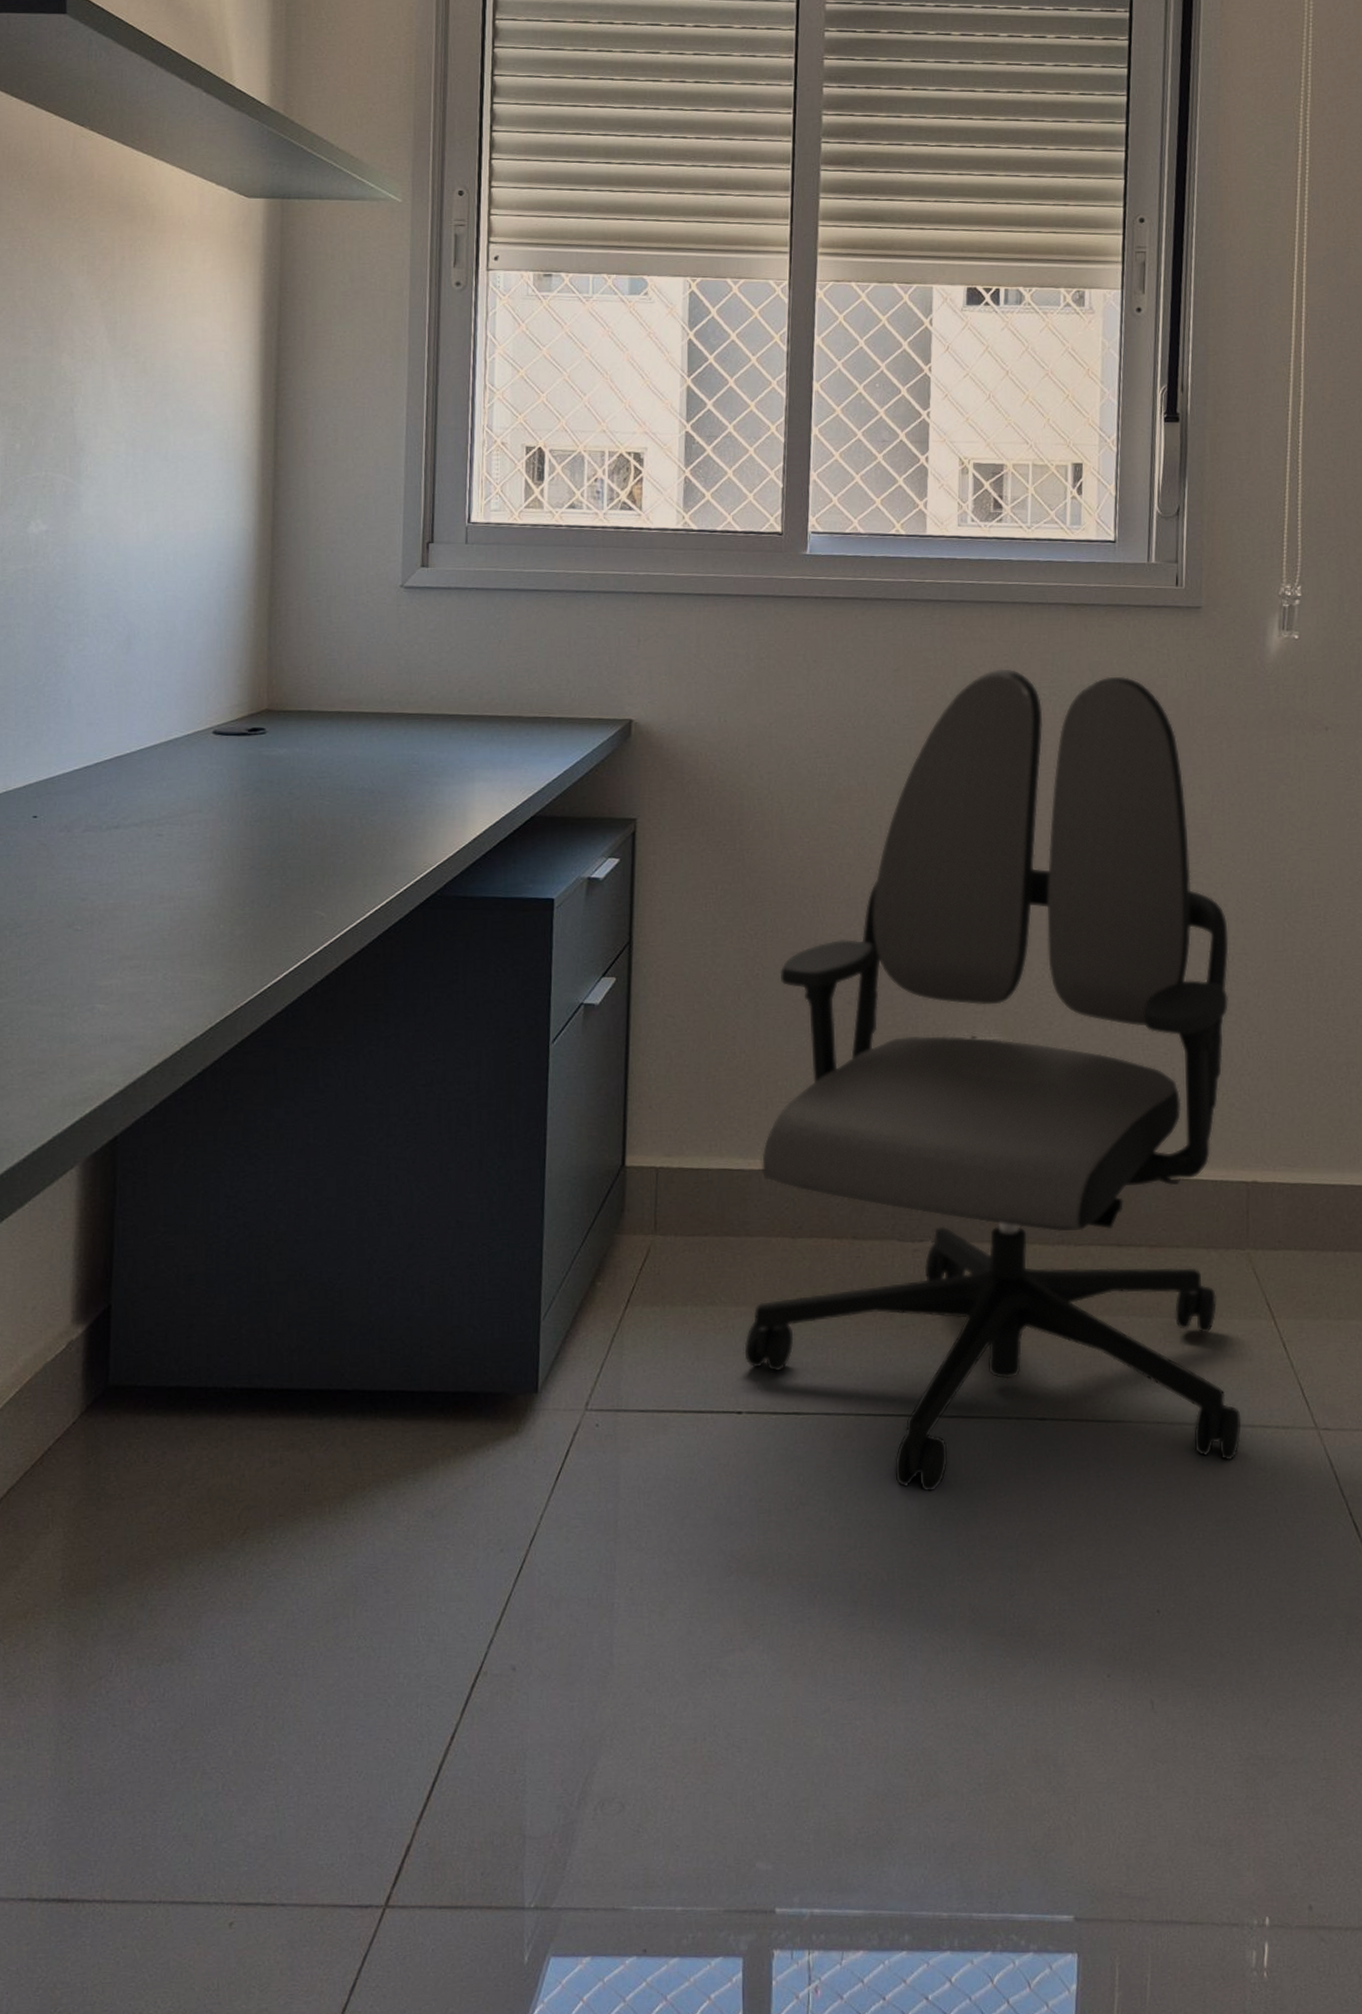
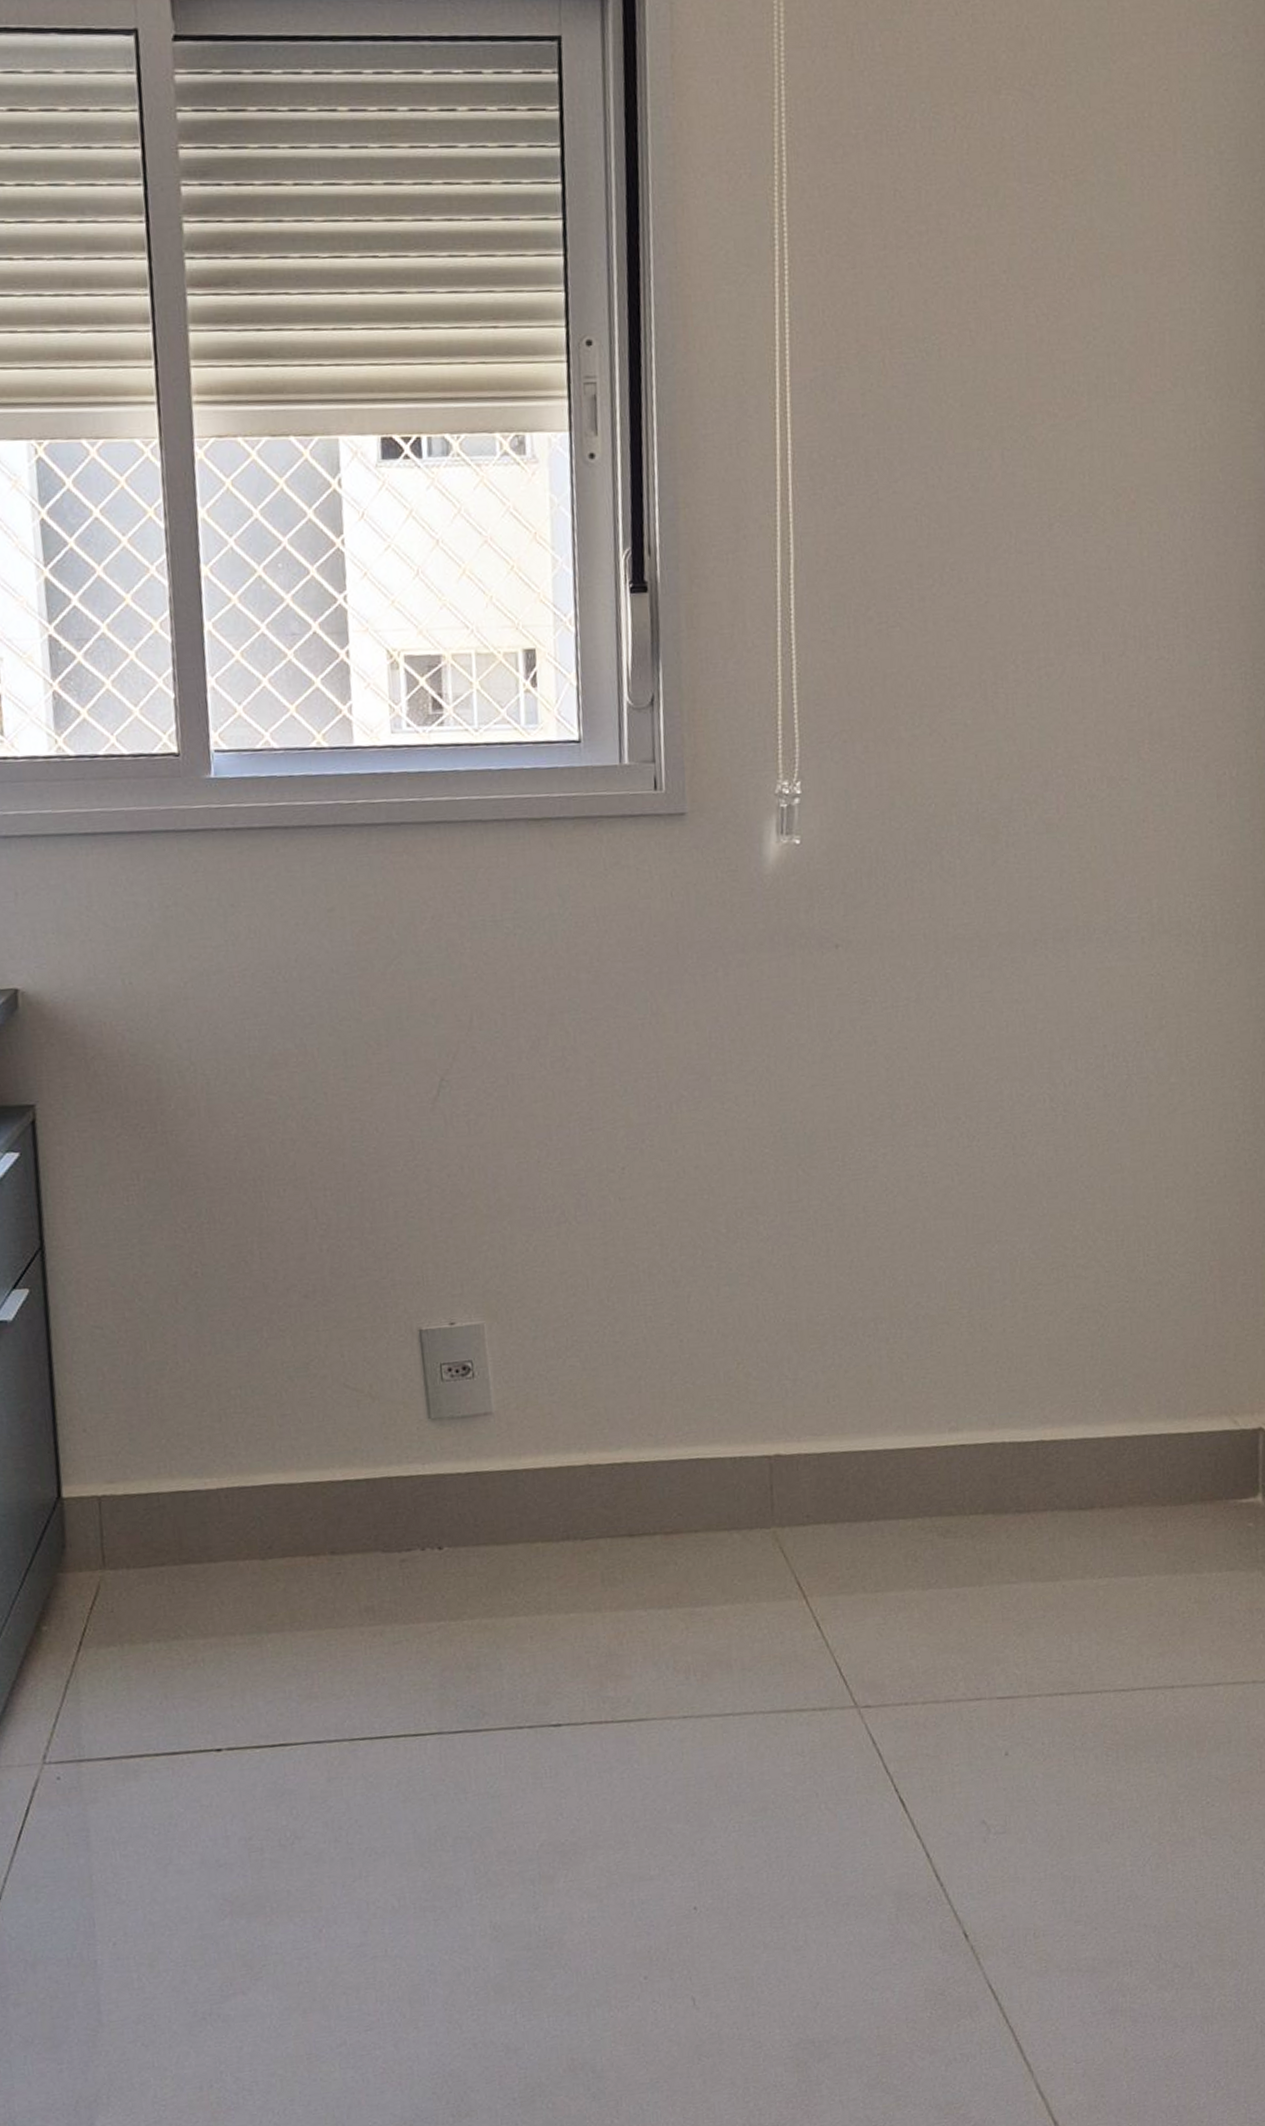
office chair: present [744,668,1241,1492] -> none [217,899,775,1813]

